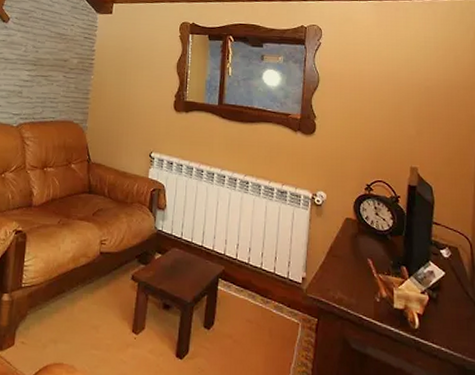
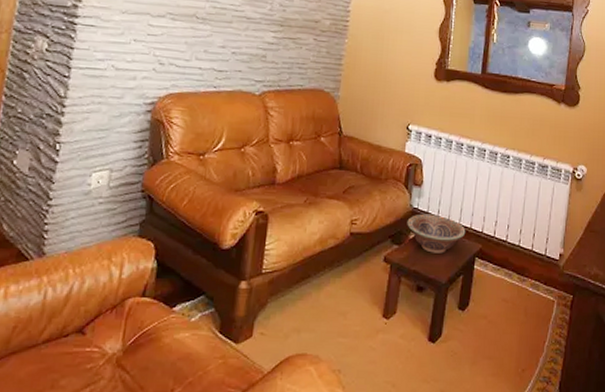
decorative bowl: none [152,235,209,274] -> present [407,213,466,254]

